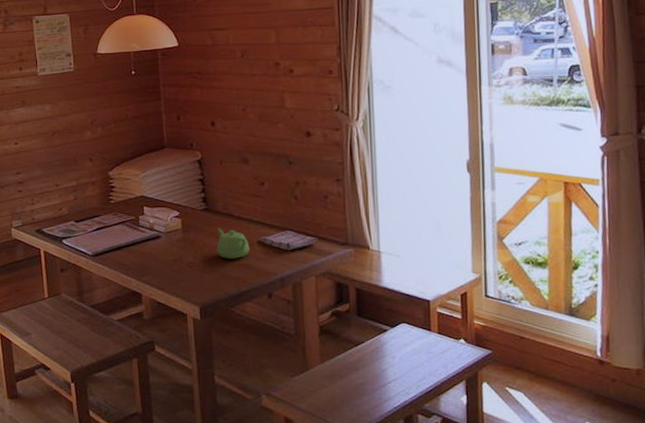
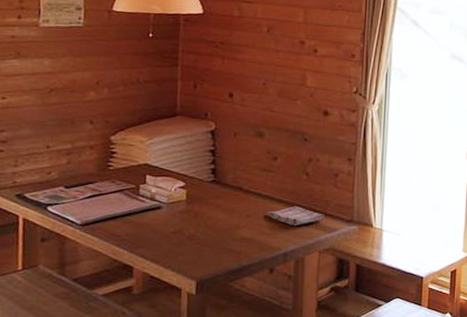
teapot: present [217,228,250,259] -> none [221,201,256,233]

